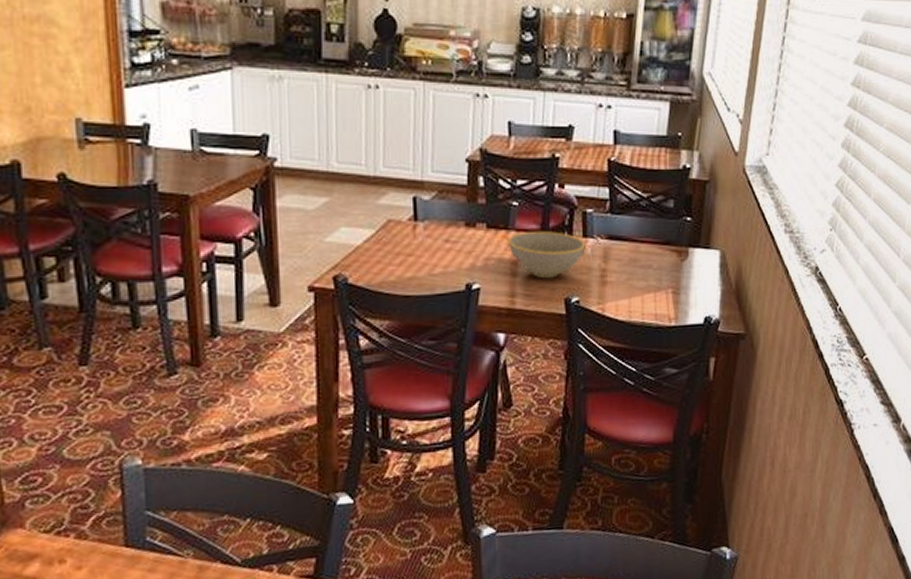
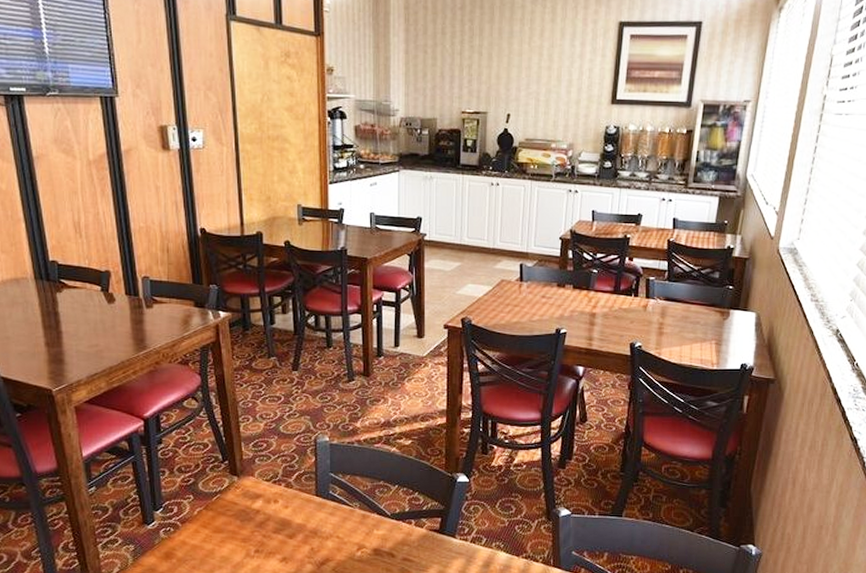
bowl: present [508,230,586,279] -> none [589,292,648,328]

